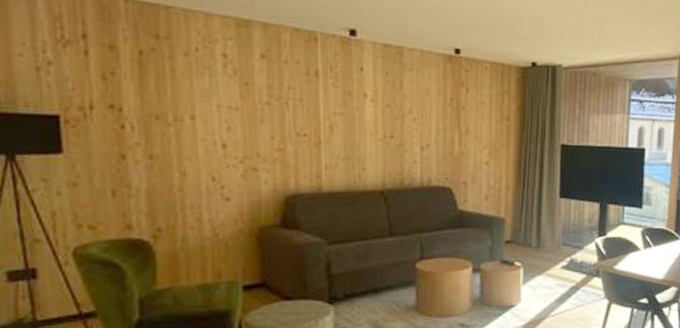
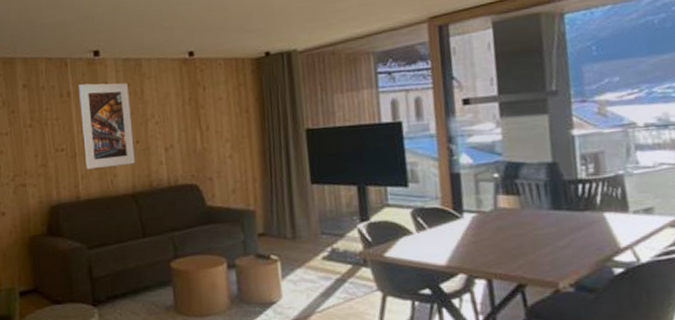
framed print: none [329,65,388,160] -> present [79,83,135,170]

